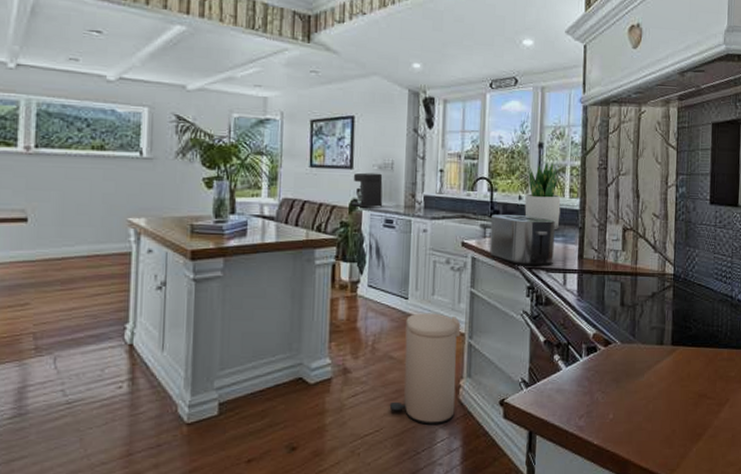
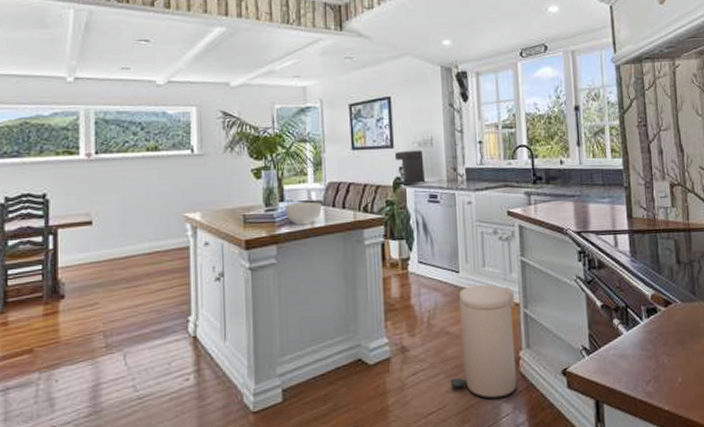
bowl: none [236,216,274,240] -> present [285,201,322,225]
toaster: present [490,214,555,266] -> none [534,179,602,231]
planter: present [524,161,561,231] -> none [566,124,605,192]

